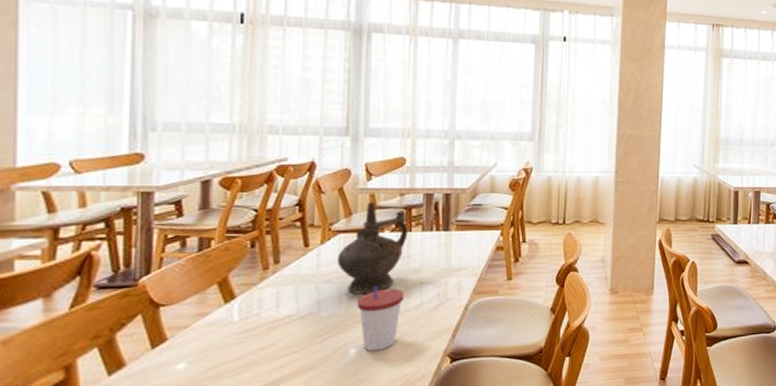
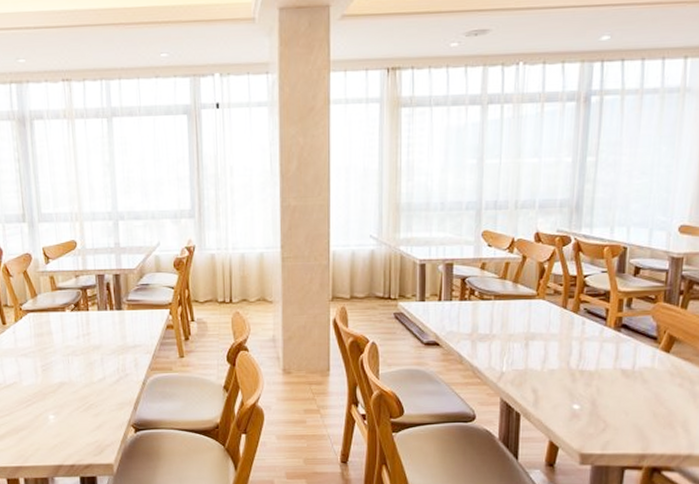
ceremonial vessel: present [337,201,409,295] -> none [29,283,86,368]
cup: present [356,285,405,351] -> none [50,360,89,418]

